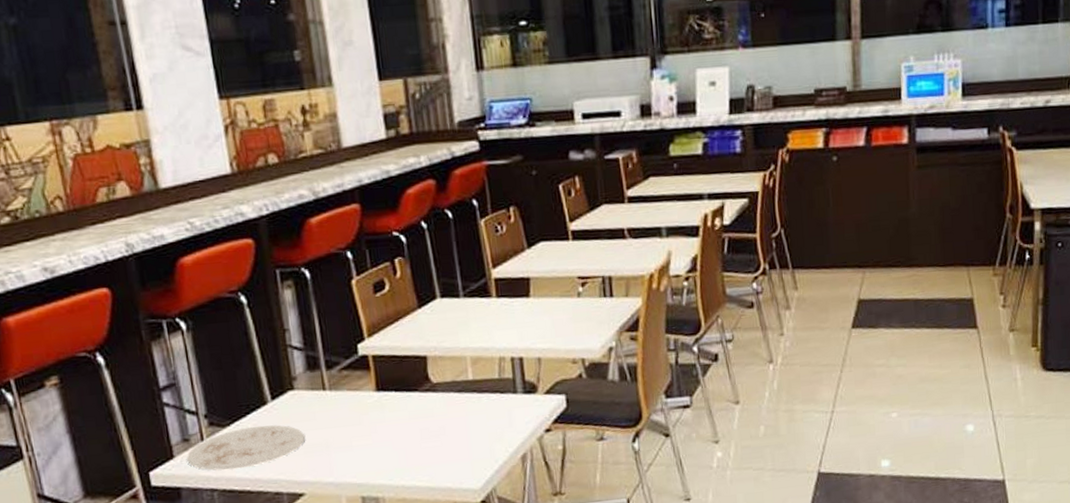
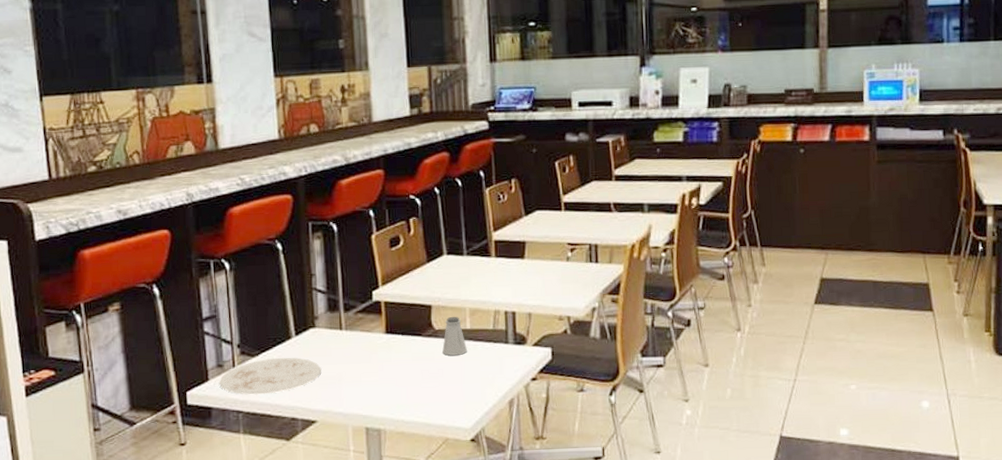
saltshaker: none [442,367,471,411] -> present [442,317,467,356]

